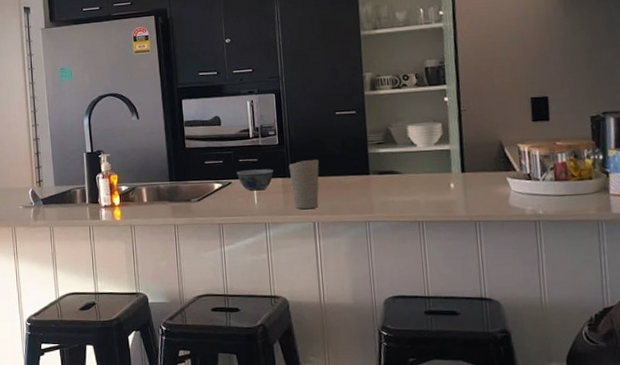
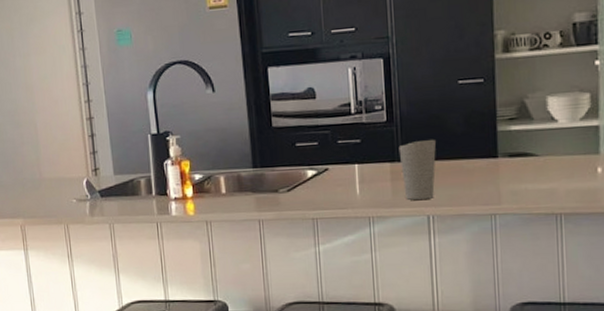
bowl: present [237,169,274,190] -> none [335,152,380,178]

